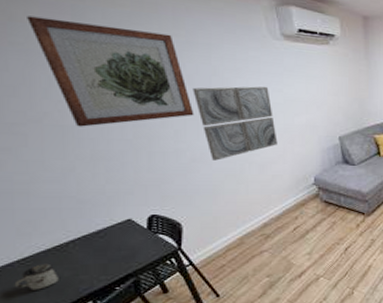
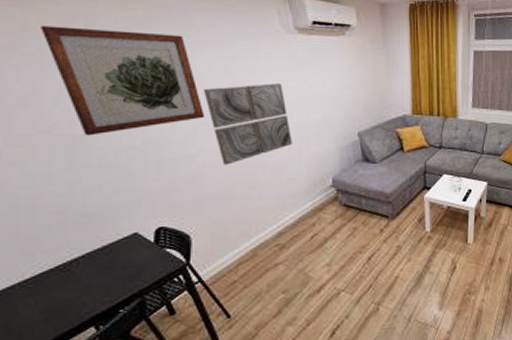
cup: present [14,263,59,290] -> none [14,285,60,316]

